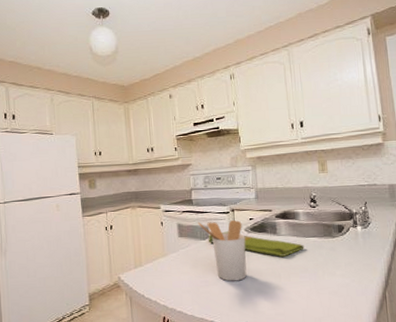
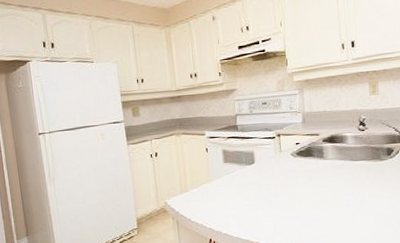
utensil holder: present [198,219,247,281] -> none [243,144,292,205]
dish towel: present [208,231,304,257] -> none [253,156,351,180]

